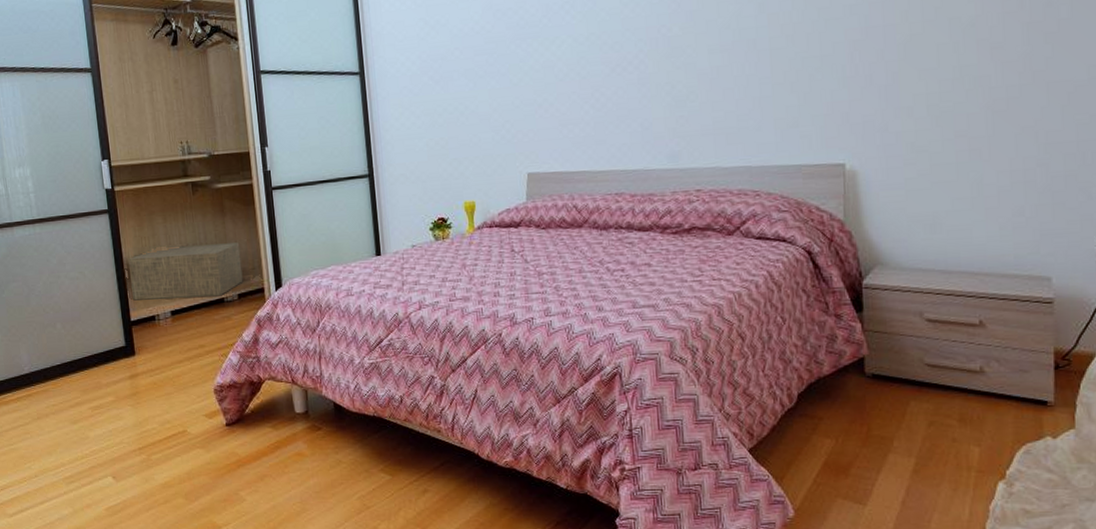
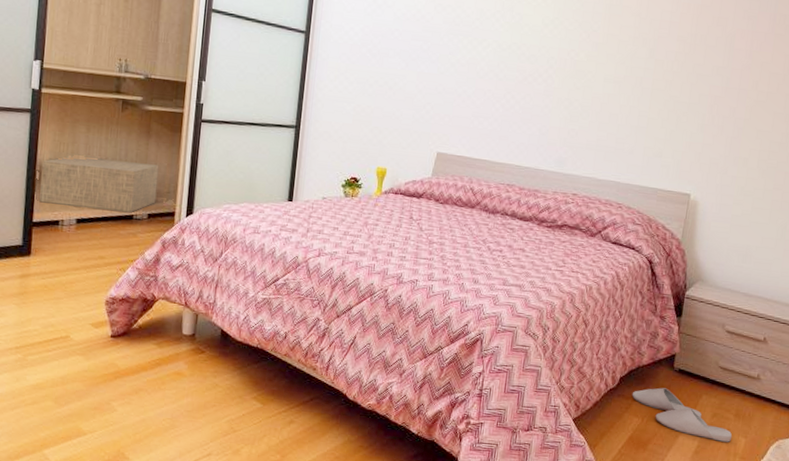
slippers: none [817,399,961,455] -> present [631,387,733,442]

